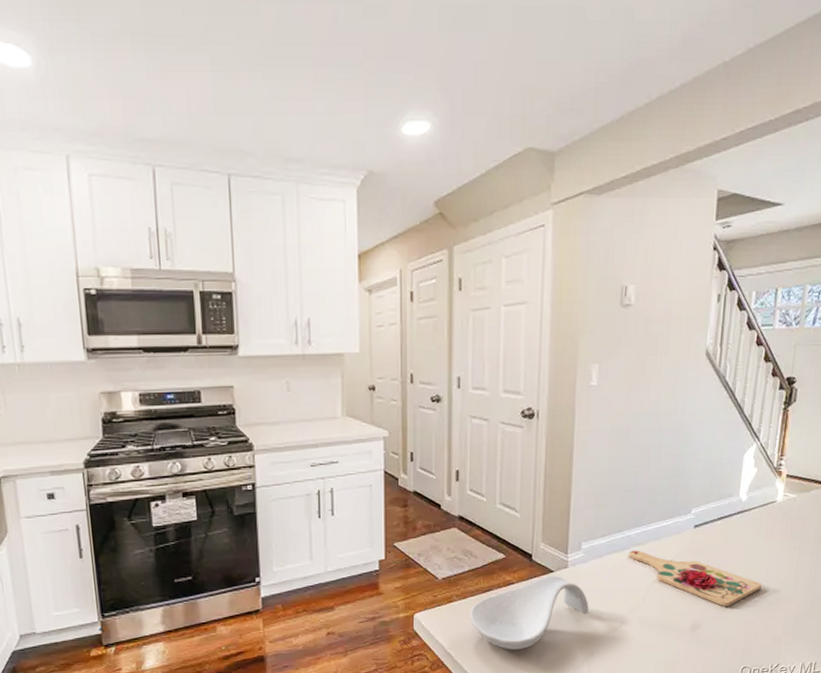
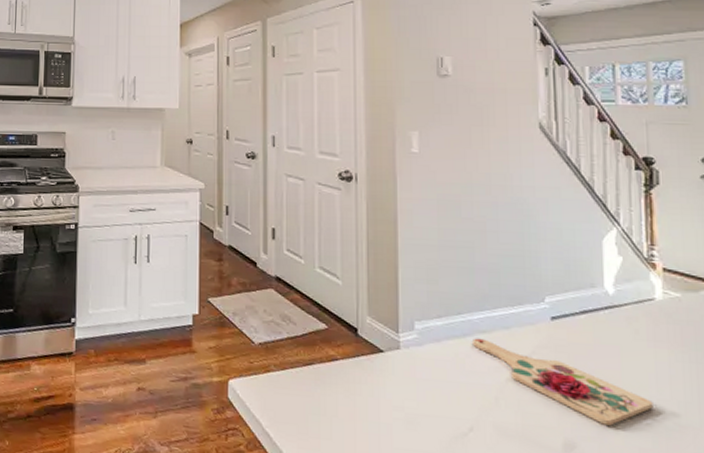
spoon rest: present [470,575,589,650] -> none [290,355,429,442]

